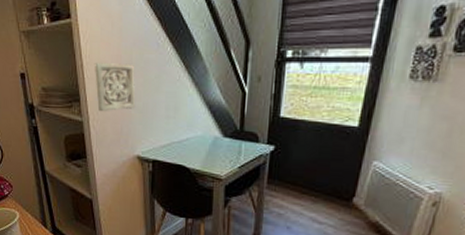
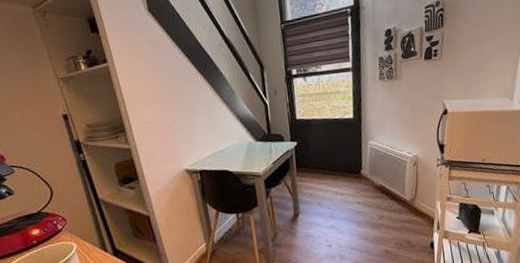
wall ornament: present [95,63,135,111] -> none [135,94,177,137]

